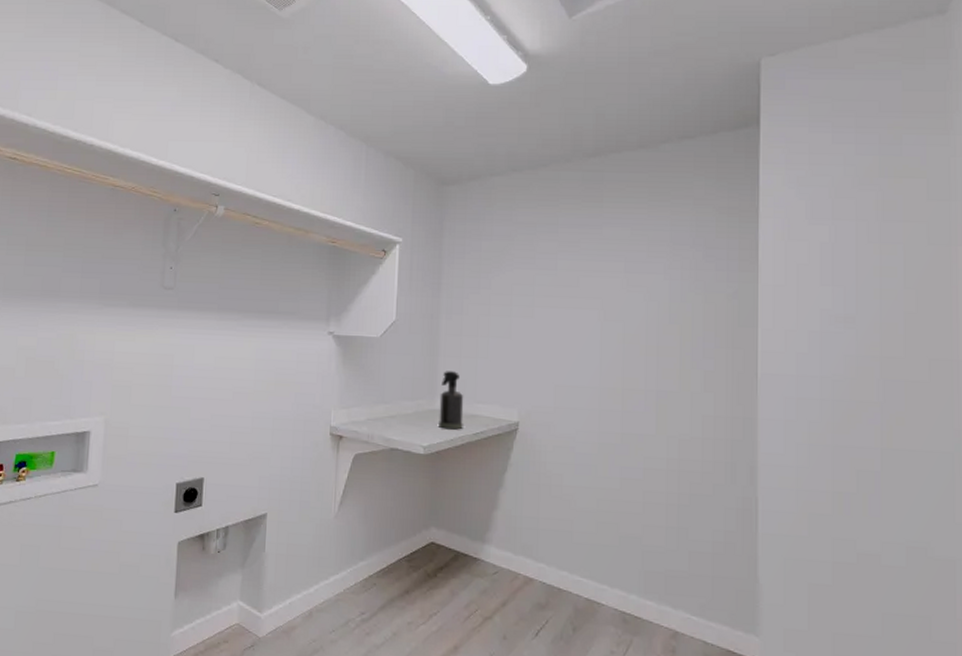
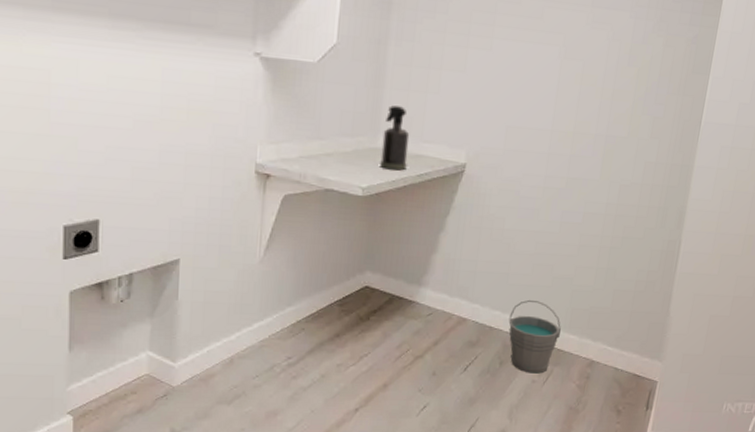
bucket: none [577,560,635,644] -> present [508,299,561,374]

